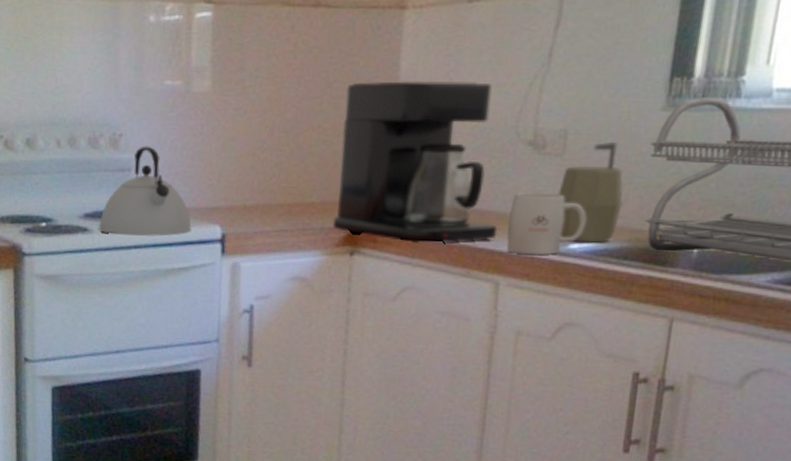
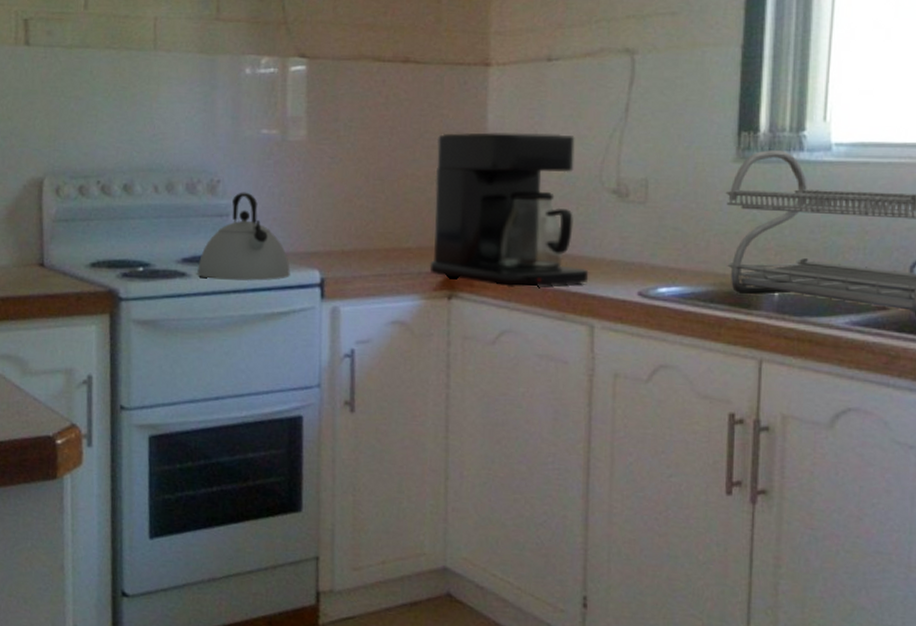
mug: present [506,192,587,255] -> none [598,238,673,299]
soap dispenser: present [558,142,623,243] -> none [644,191,705,287]

